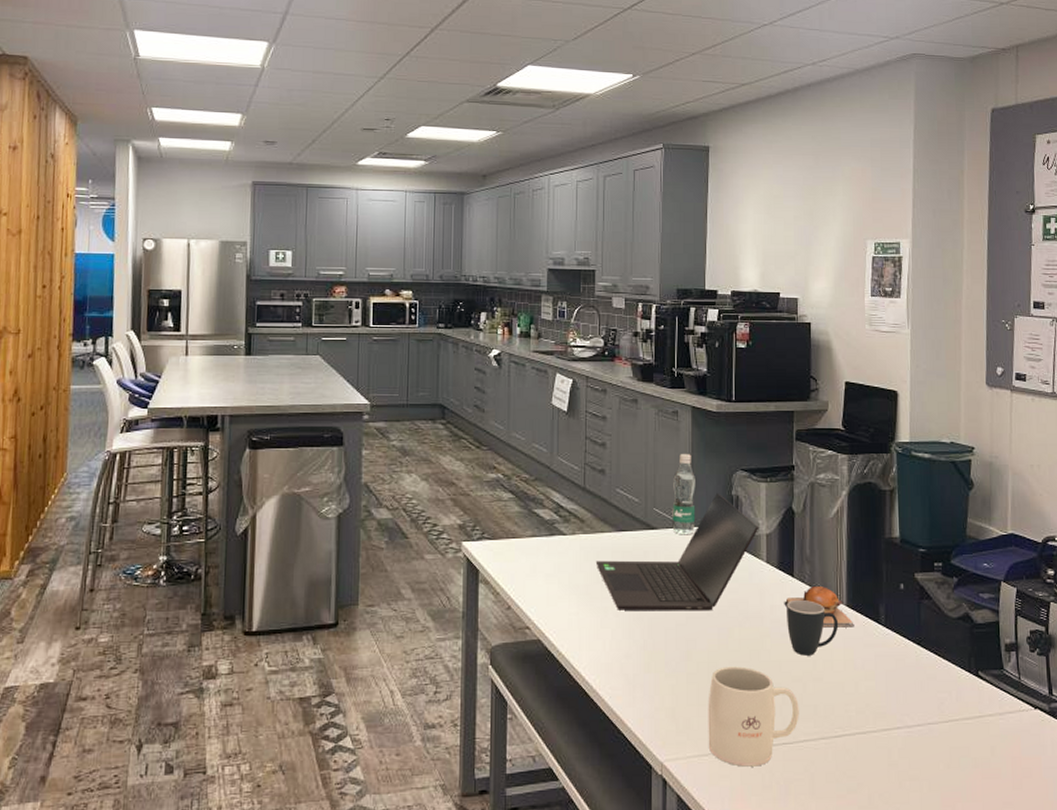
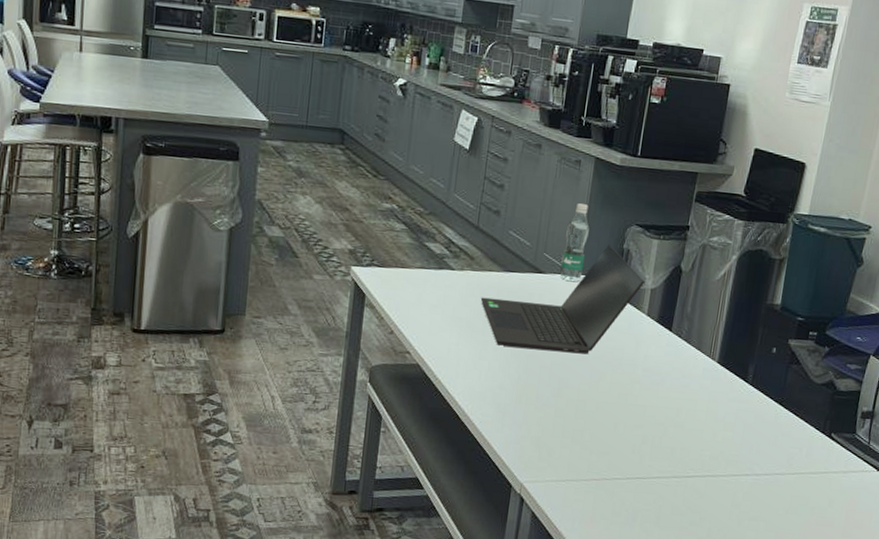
mug: present [708,666,799,767] -> none [567,405,658,495]
sandwich: present [784,587,854,628] -> none [658,342,722,383]
mug: present [787,599,839,656] -> none [657,352,708,404]

